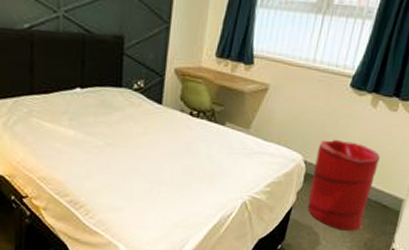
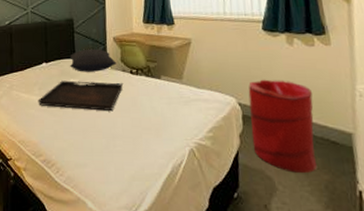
serving tray: none [66,113,178,155] -> present [38,80,123,112]
pillow: none [114,78,174,108] -> present [70,48,116,72]

